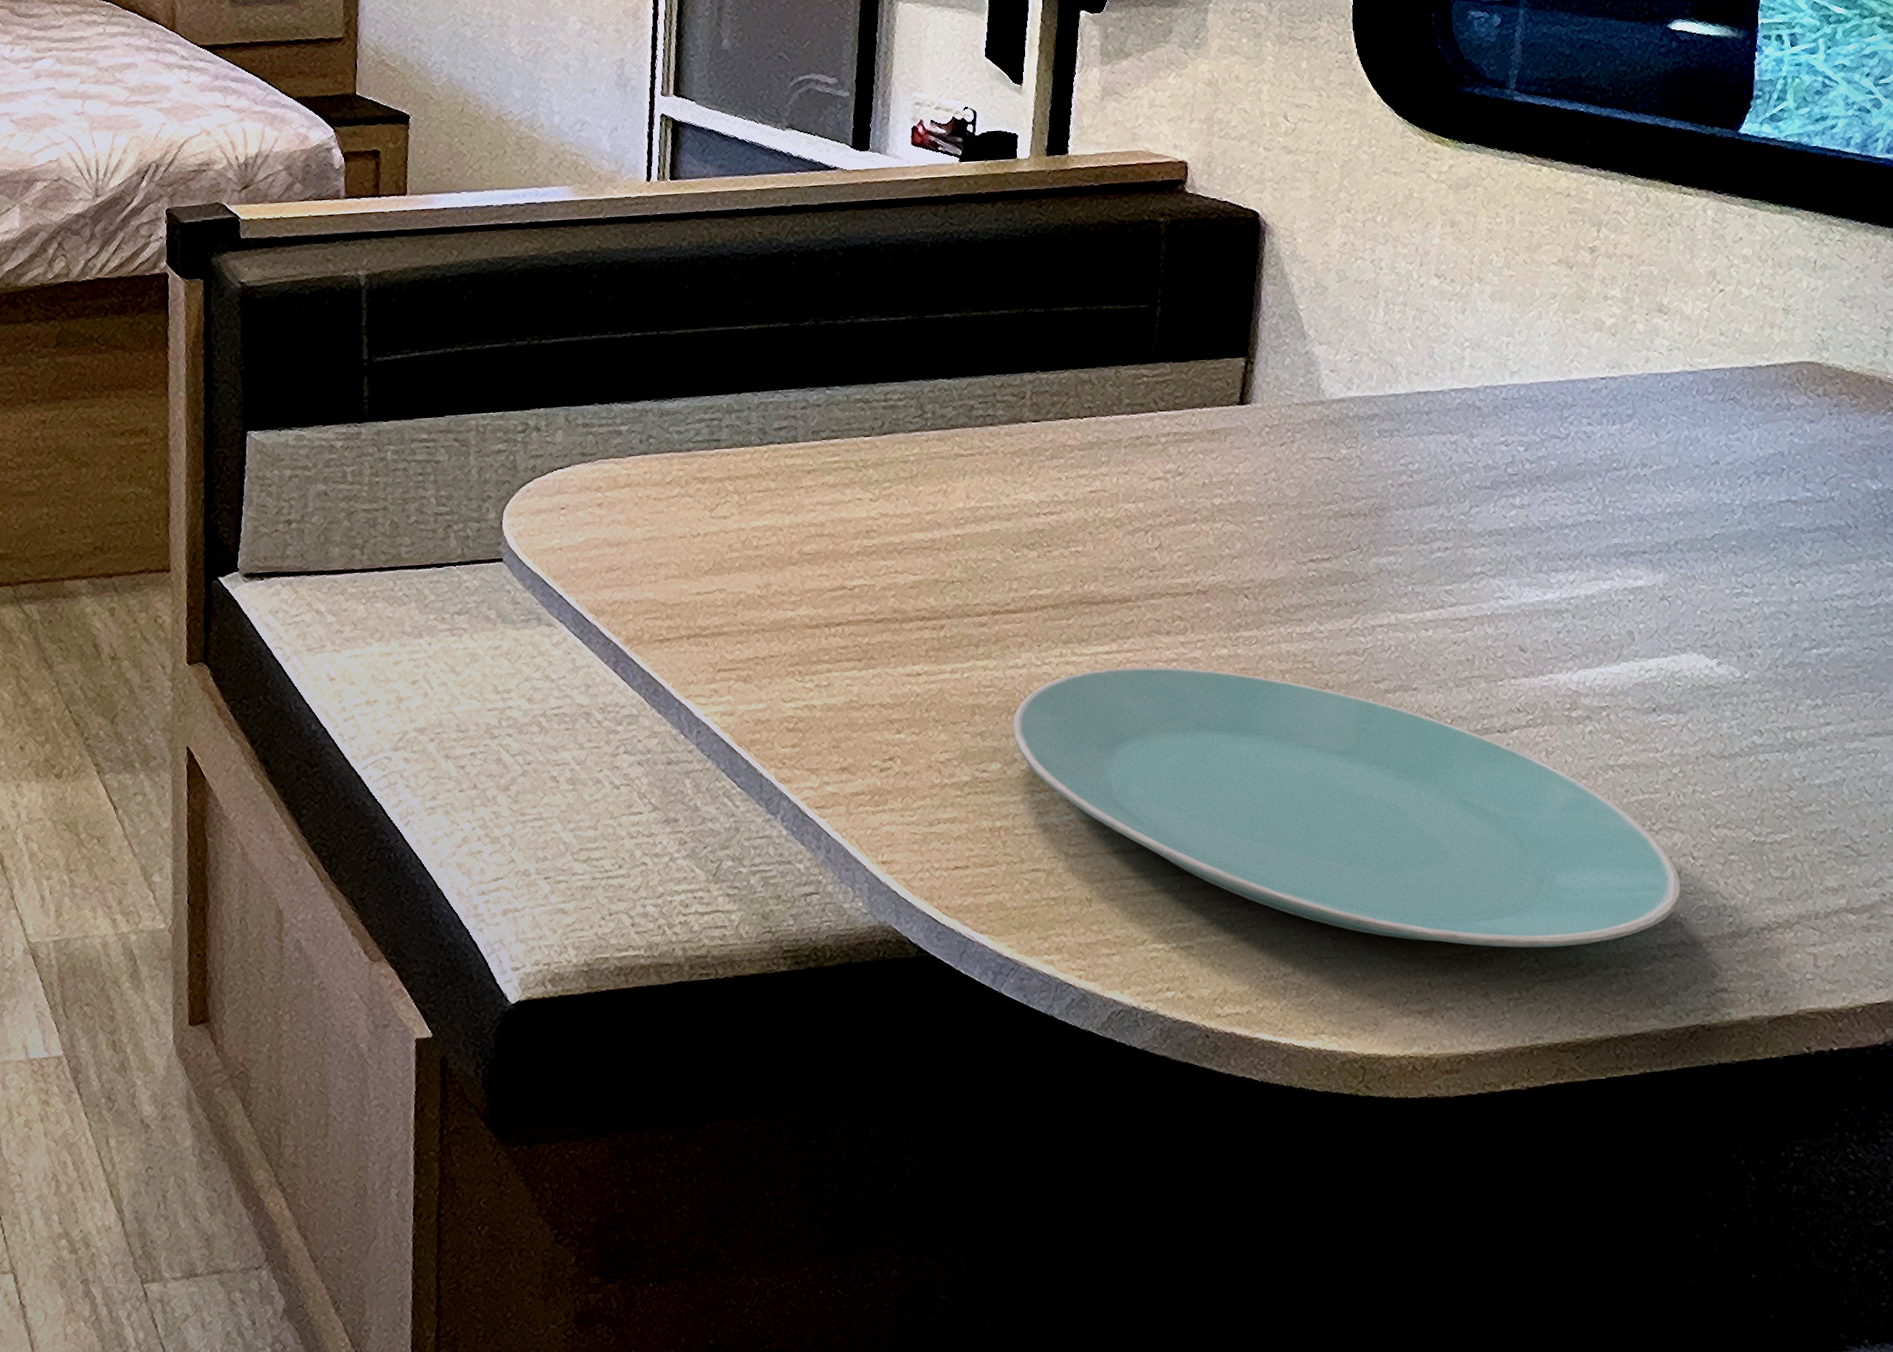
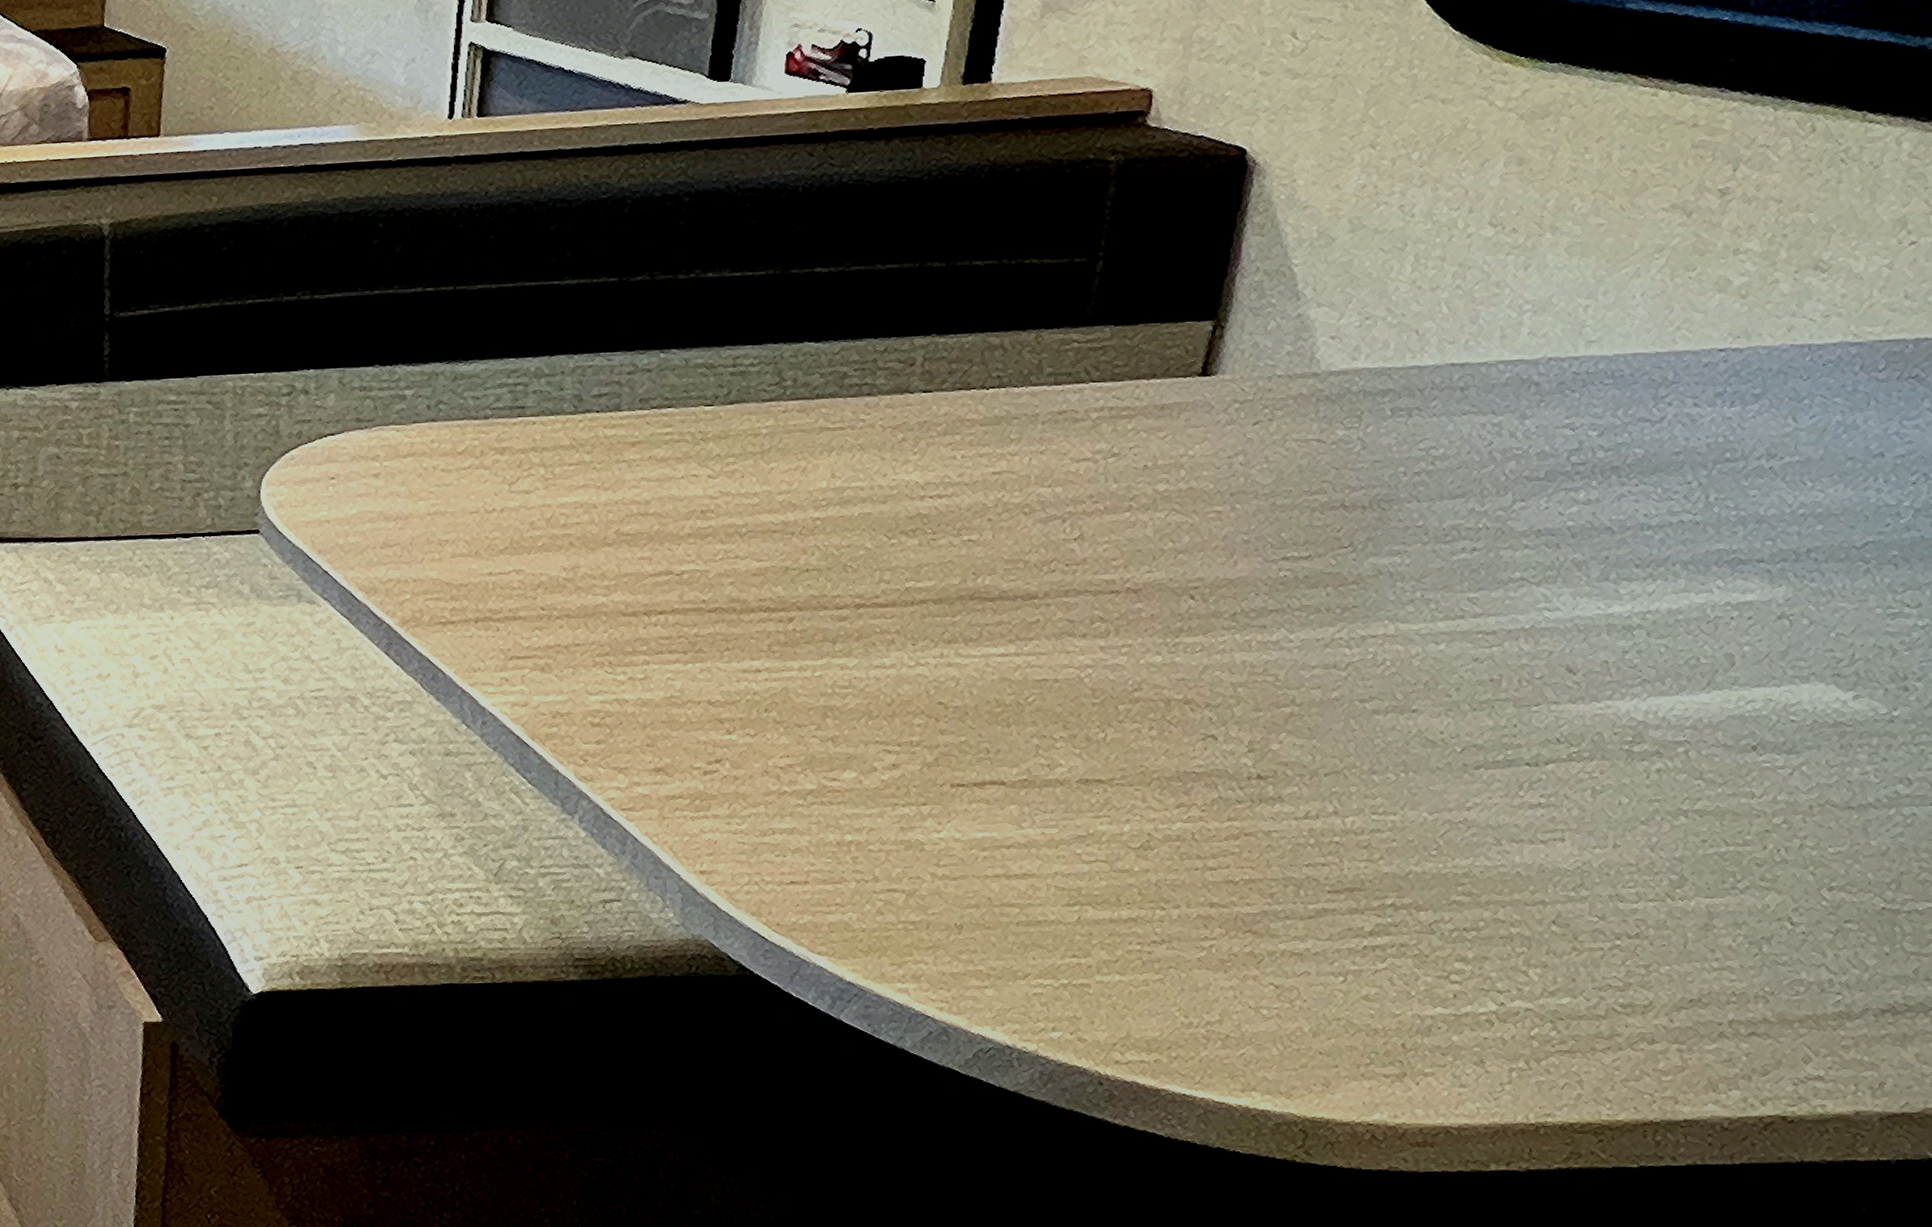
plate: present [1013,666,1681,948] -> none [874,672,1771,1015]

